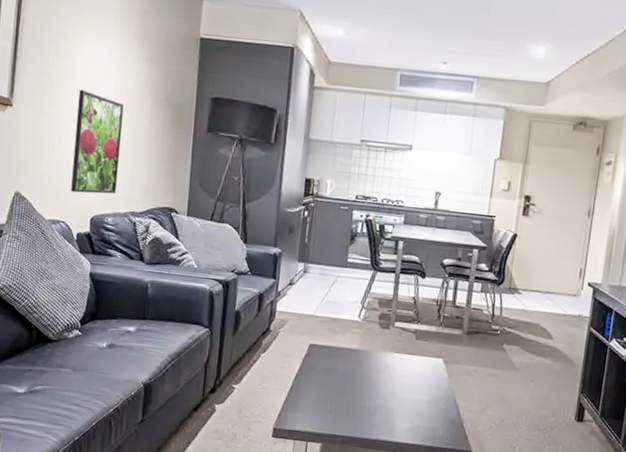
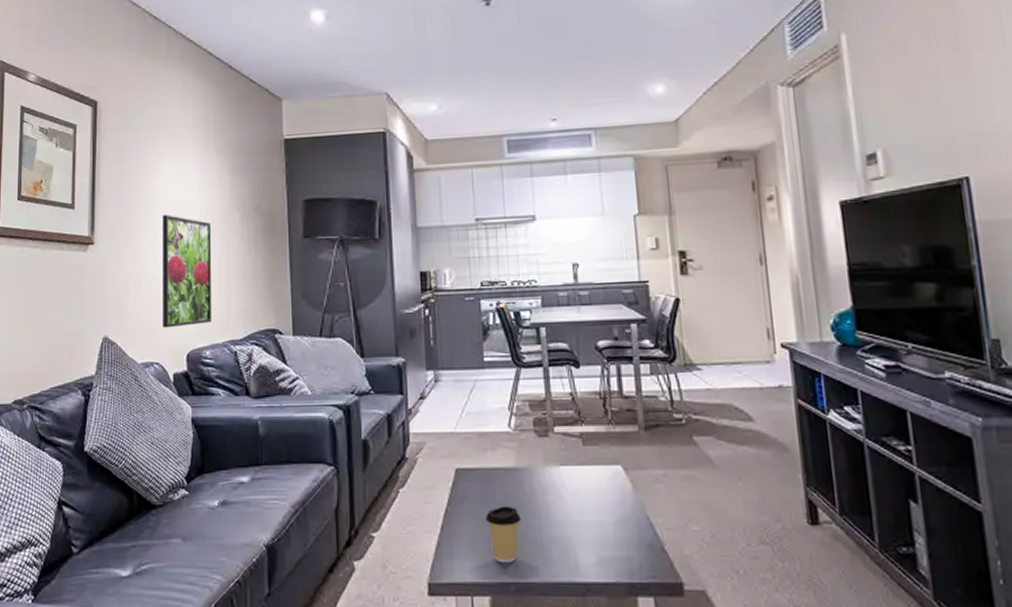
coffee cup: none [327,377,356,421] -> present [485,506,521,564]

